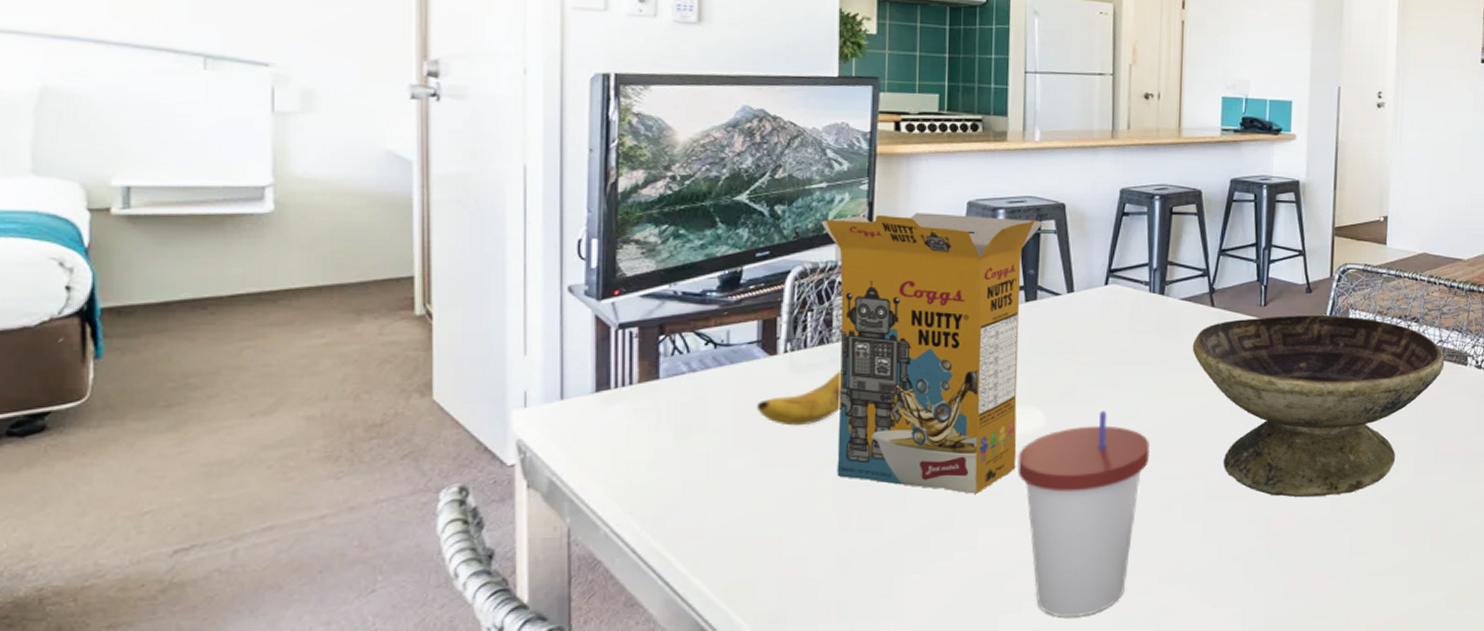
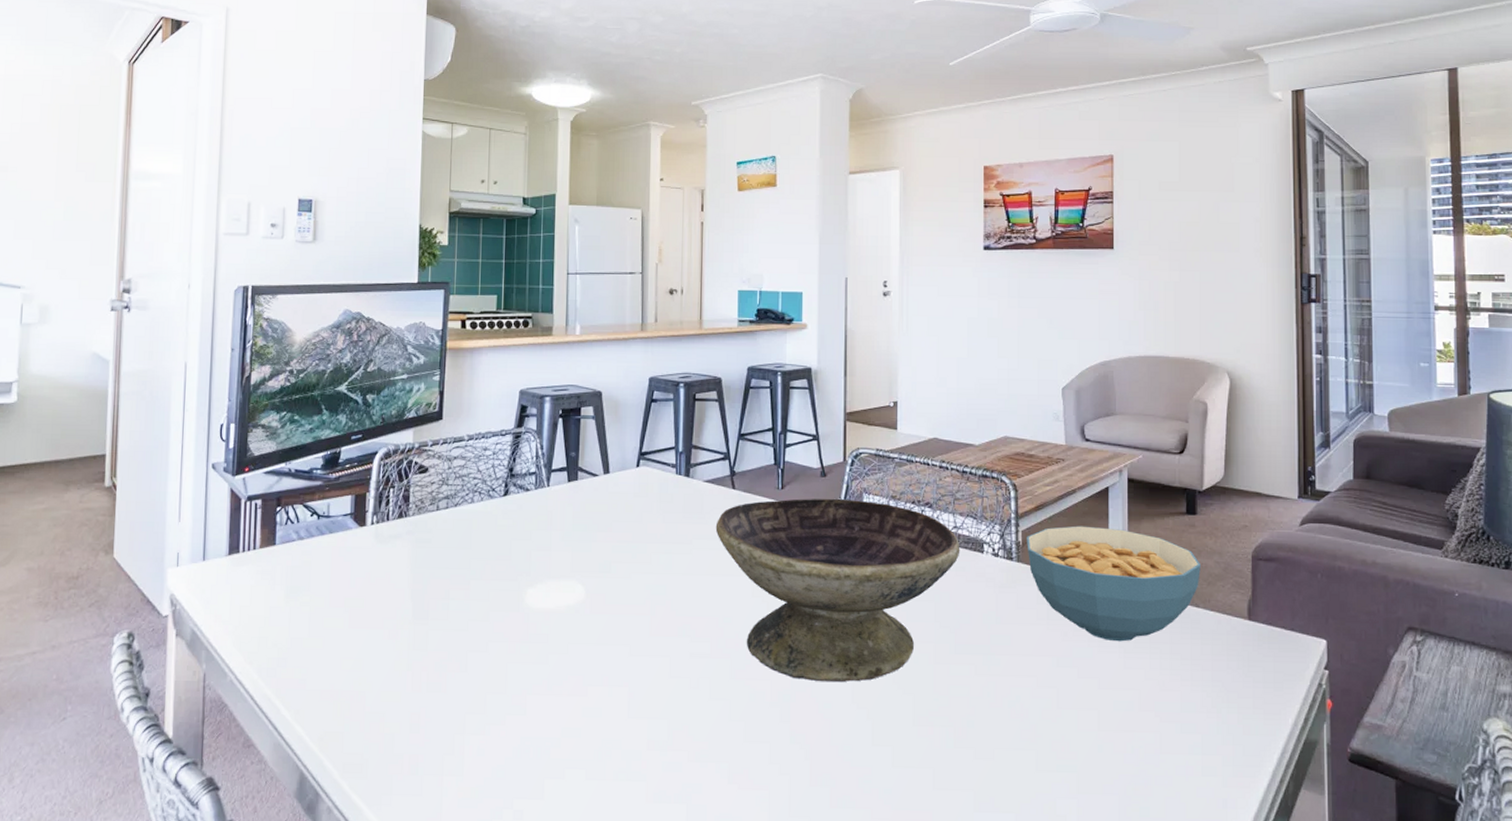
banana: present [757,369,842,426] -> none [349,541,417,591]
cereal box: present [821,212,1043,494] -> none [402,400,583,661]
cup: present [1017,411,1151,617] -> none [561,587,679,788]

